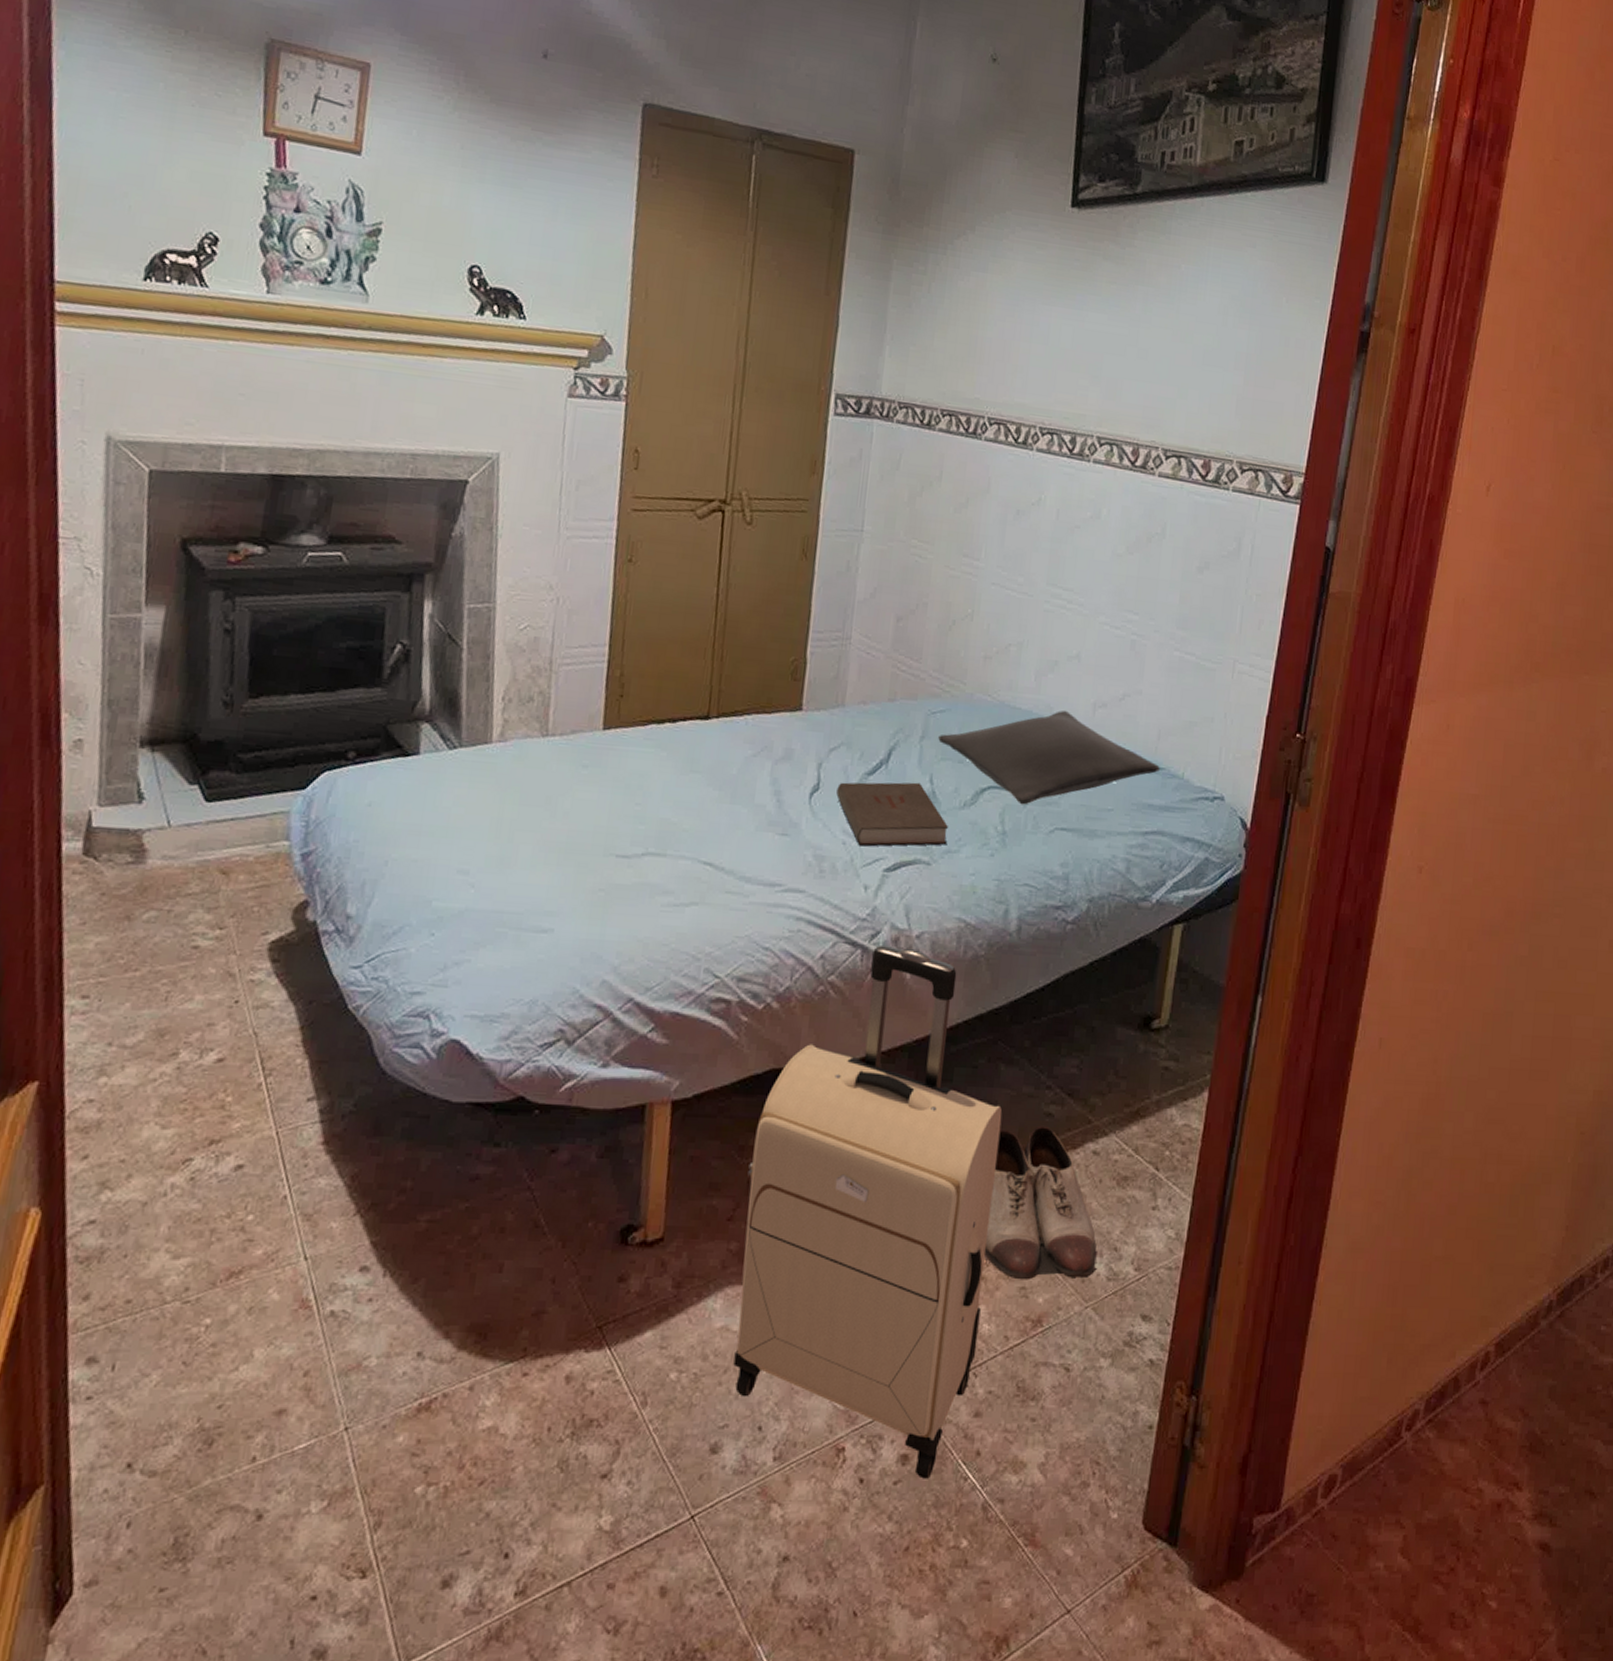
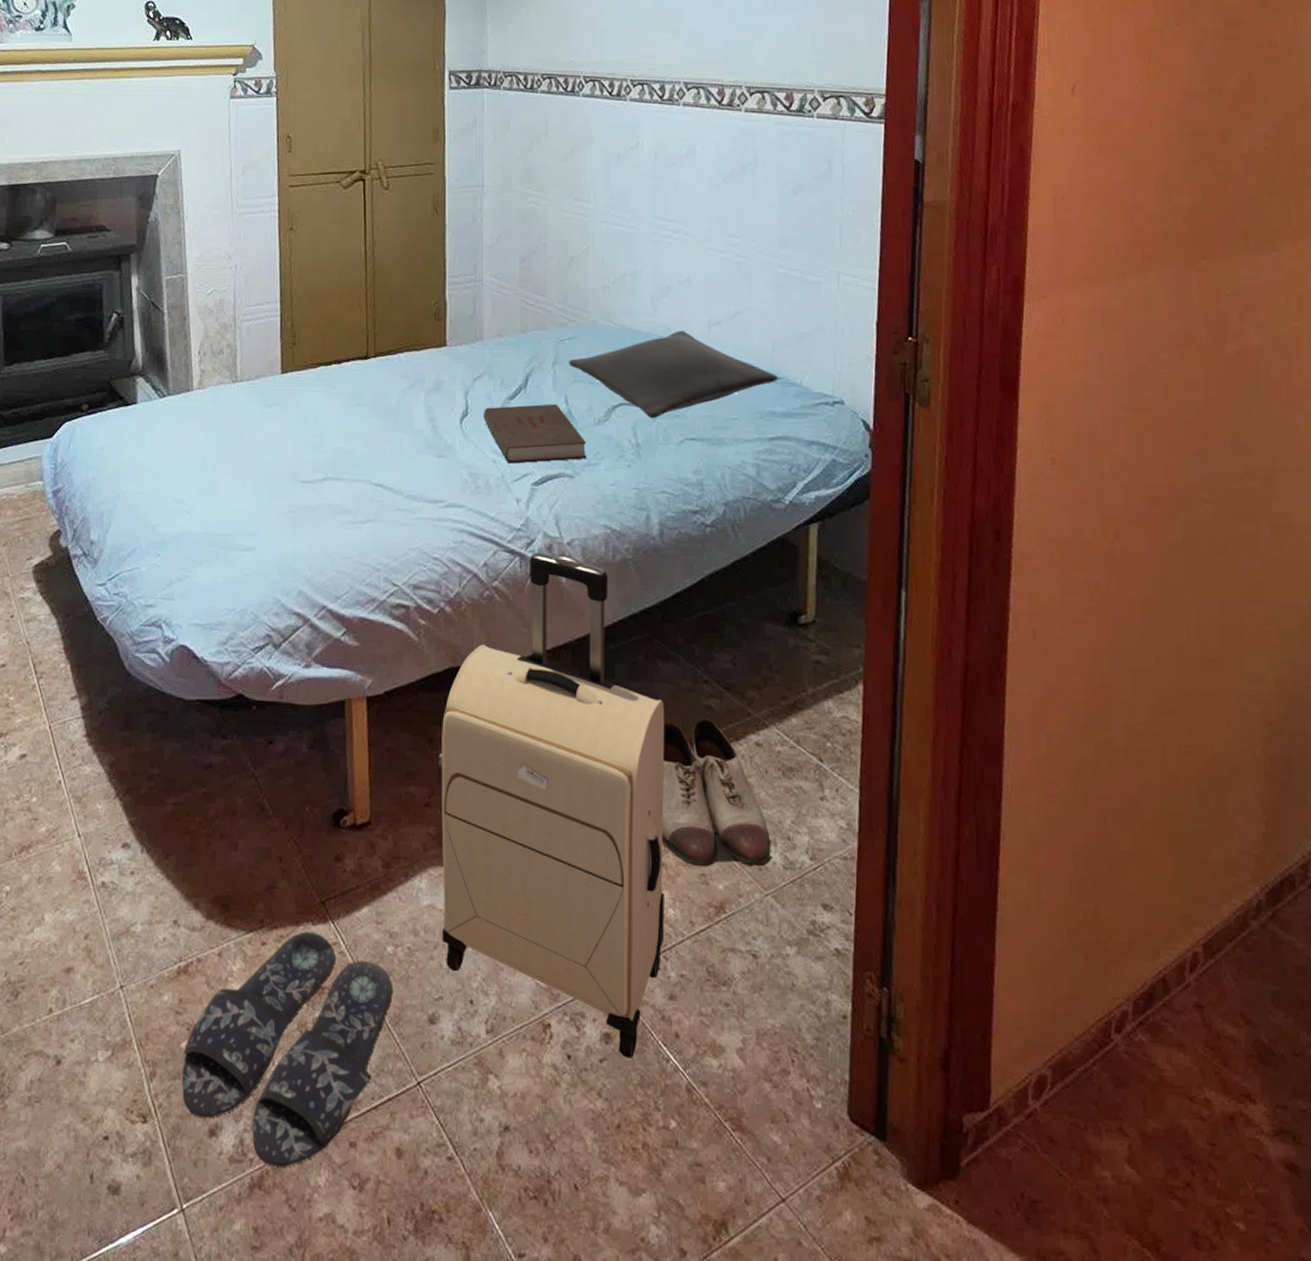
slippers: none [412,1359,672,1616] -> present [181,931,392,1167]

